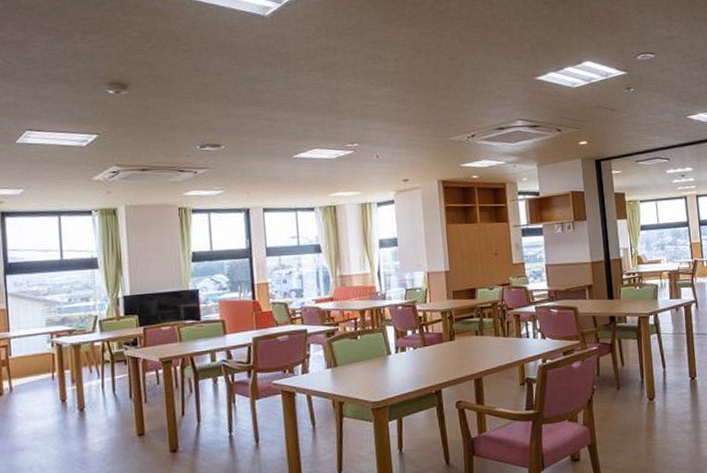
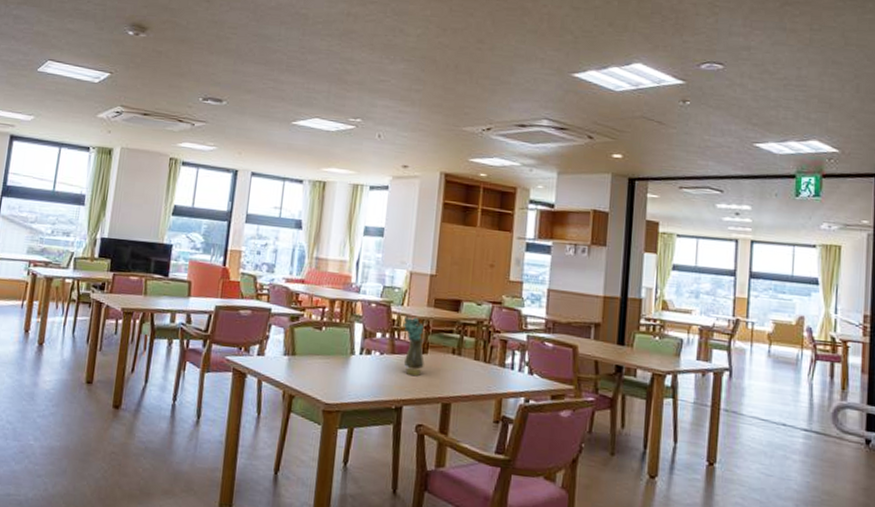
vase: none [429,309,454,362] -> present [402,313,425,377]

